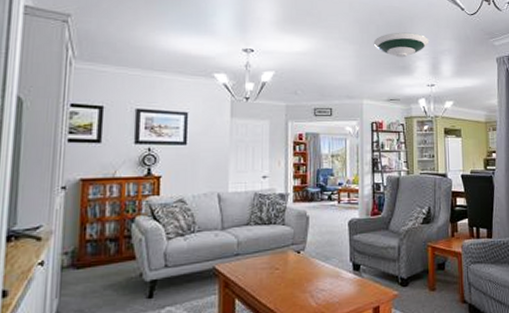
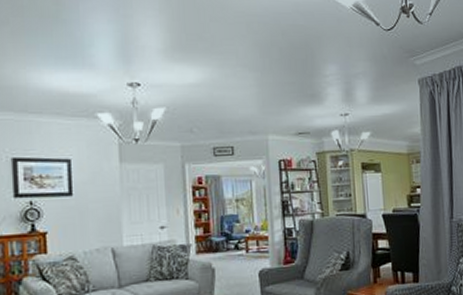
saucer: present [373,32,430,58] -> none [276,54,341,85]

